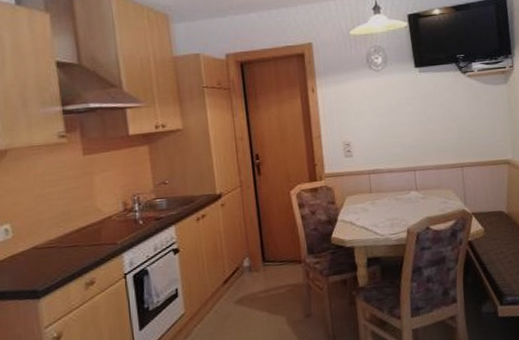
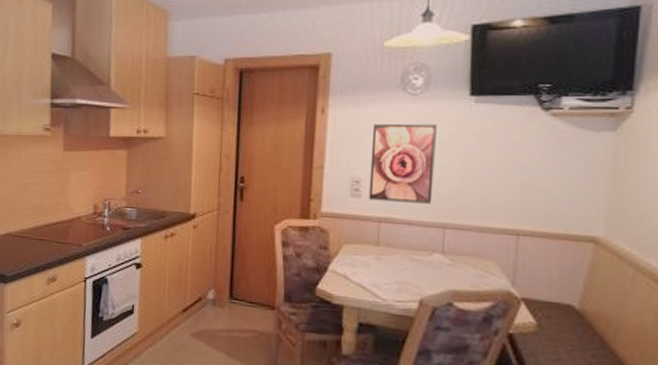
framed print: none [352,92,403,158] -> present [368,123,437,204]

